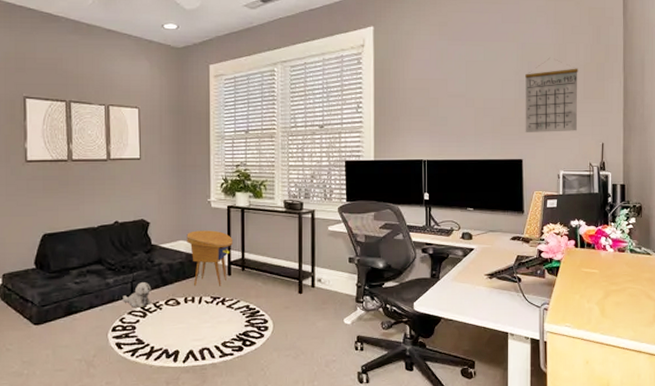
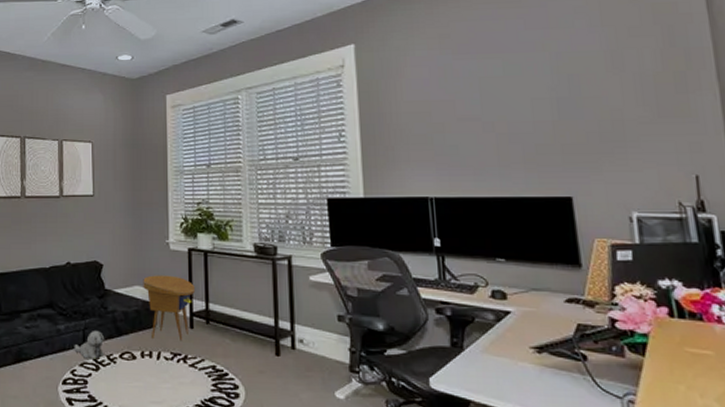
calendar: present [525,58,578,132] -> none [565,69,654,162]

